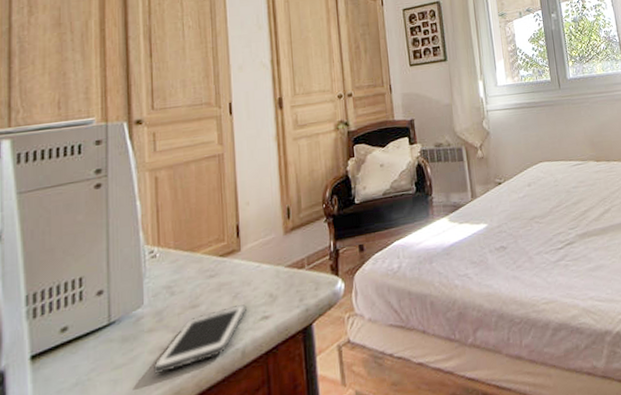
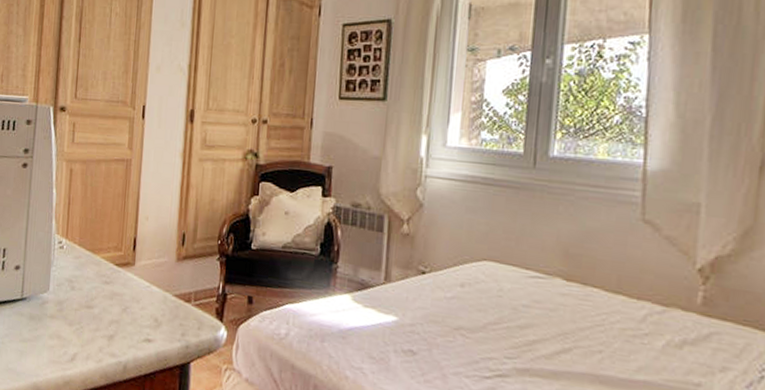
cell phone: present [154,304,248,374] -> none [51,317,134,361]

